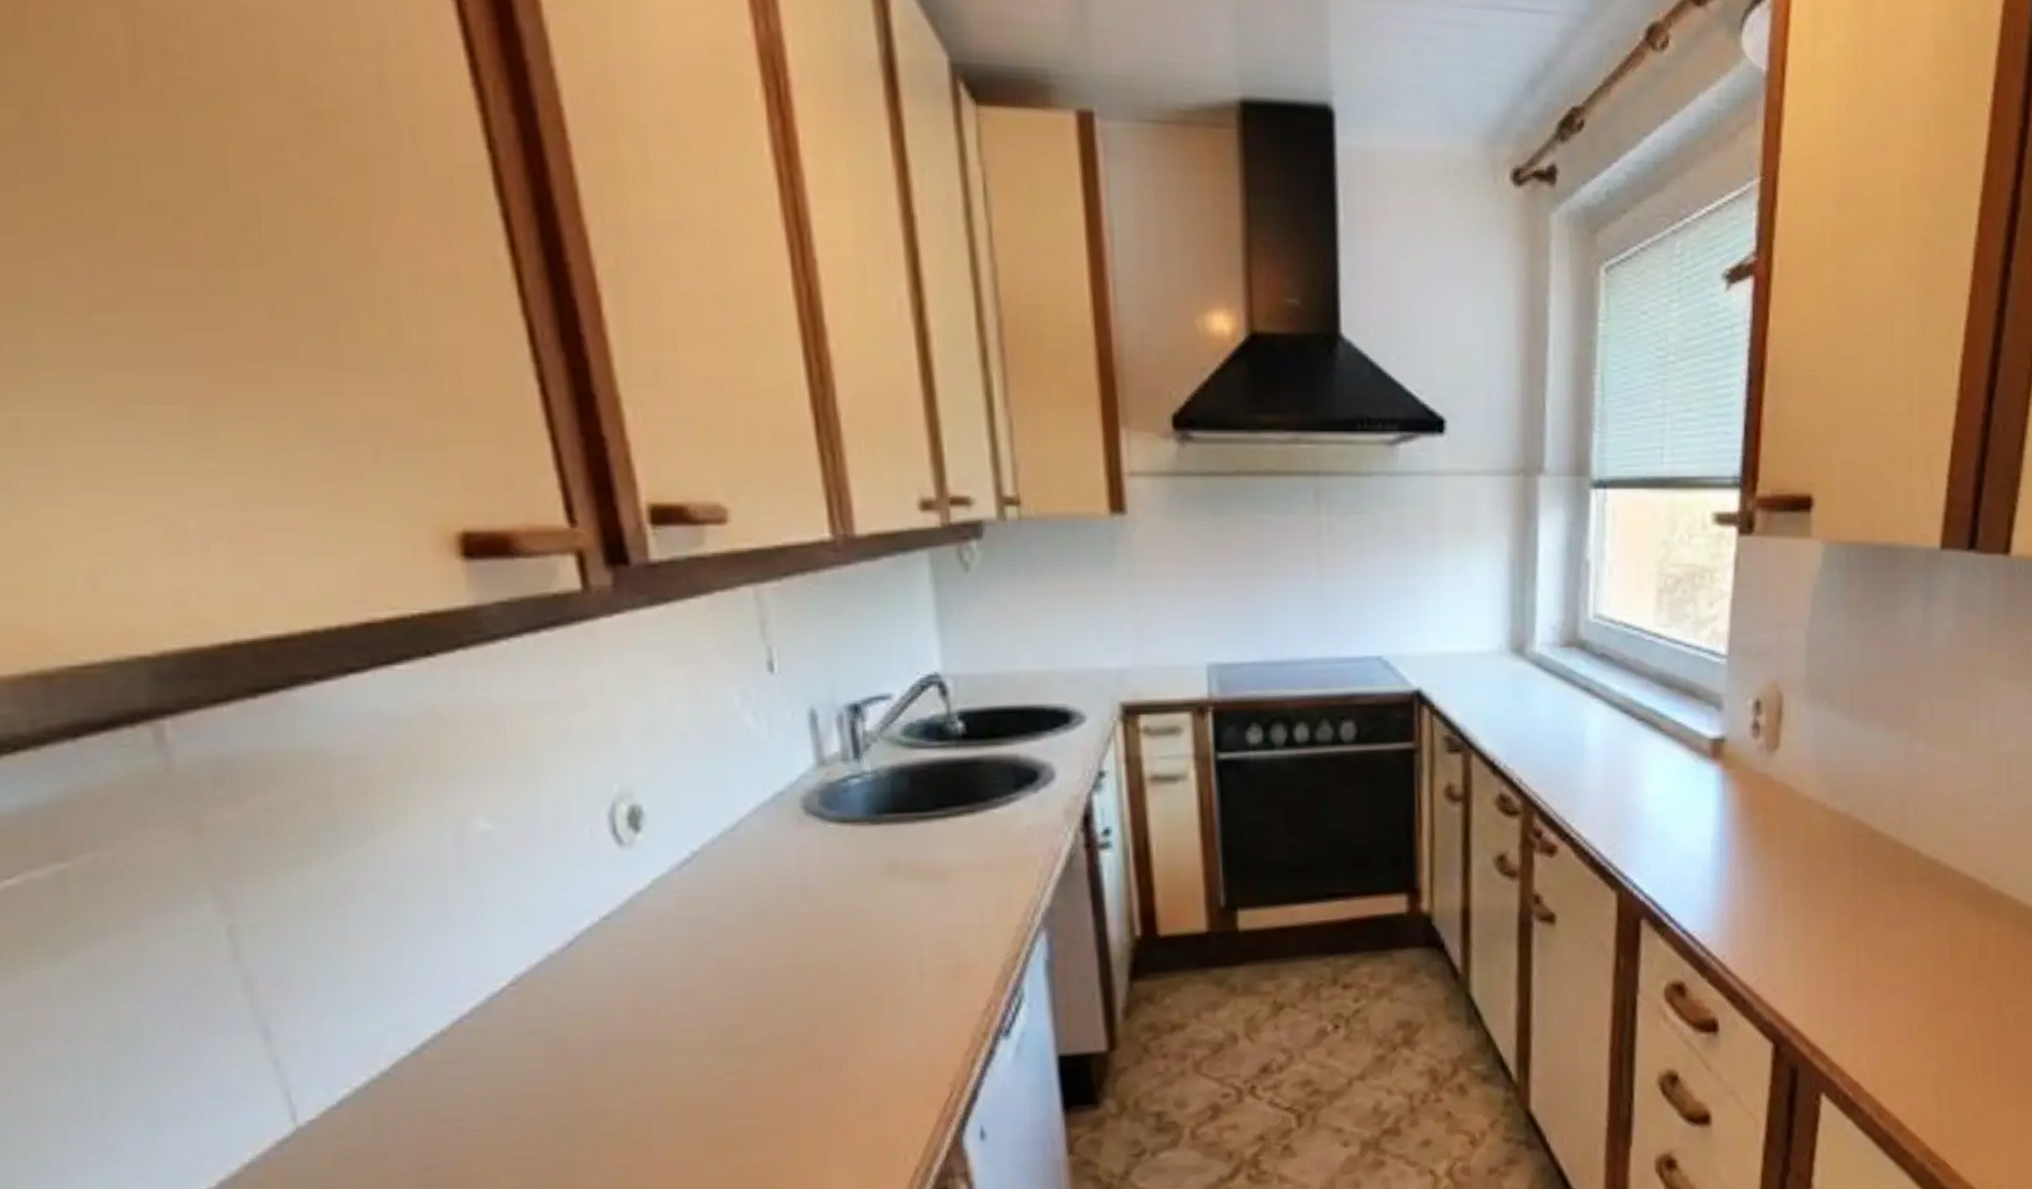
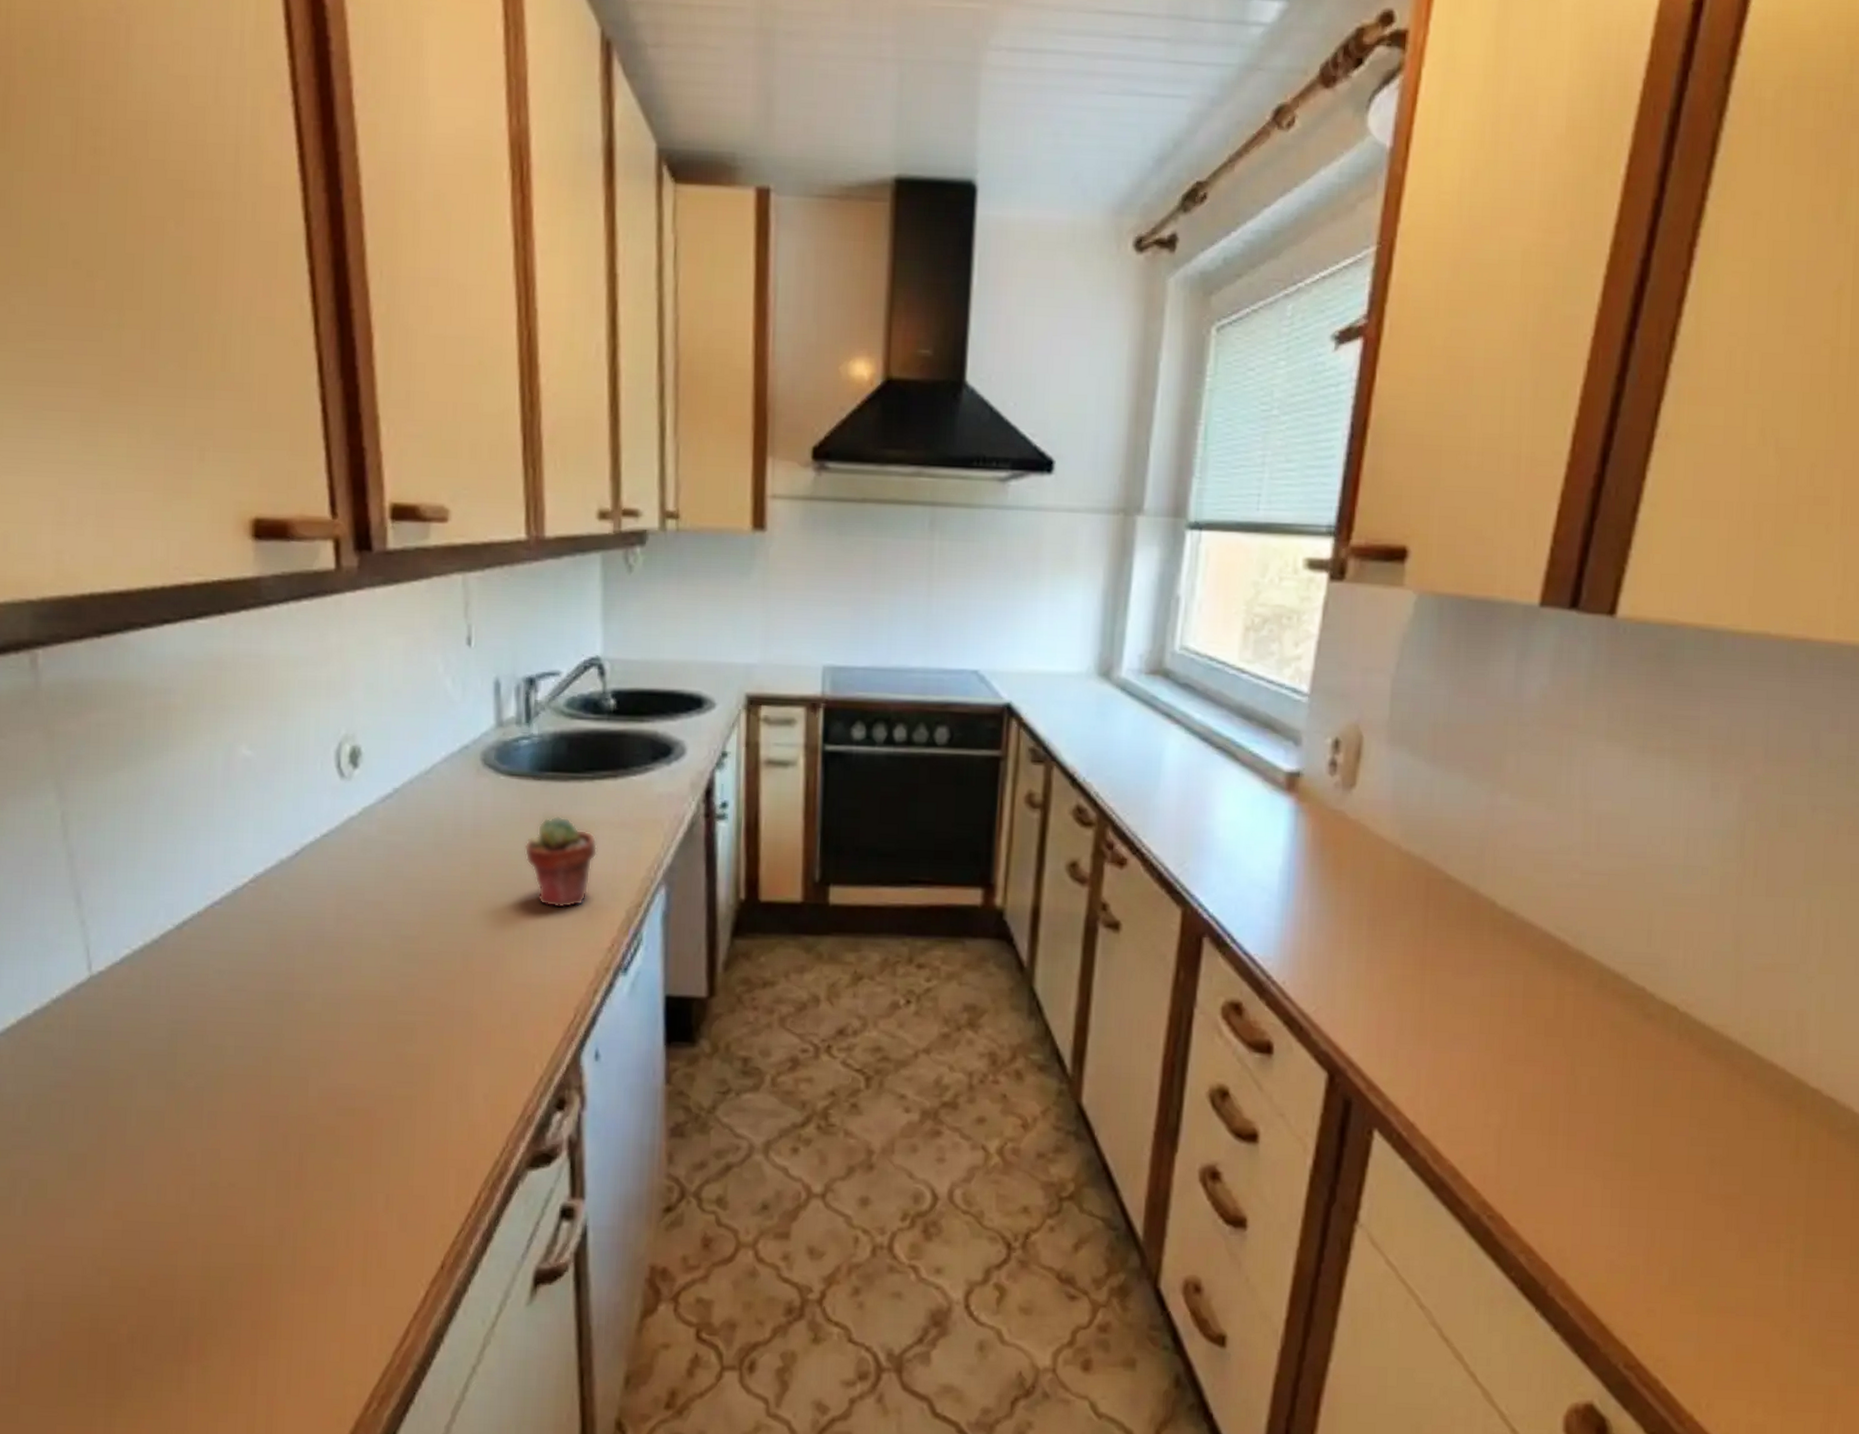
potted succulent: none [868,863,960,972] -> present [524,815,598,909]

